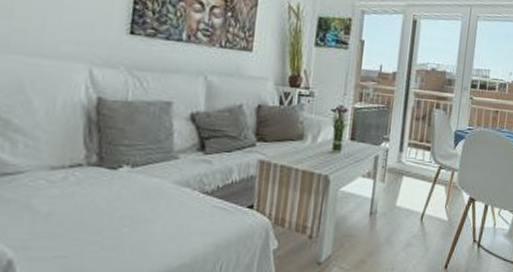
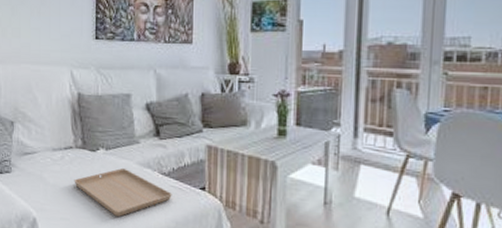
tray: none [80,187,214,246] -> present [74,167,172,217]

